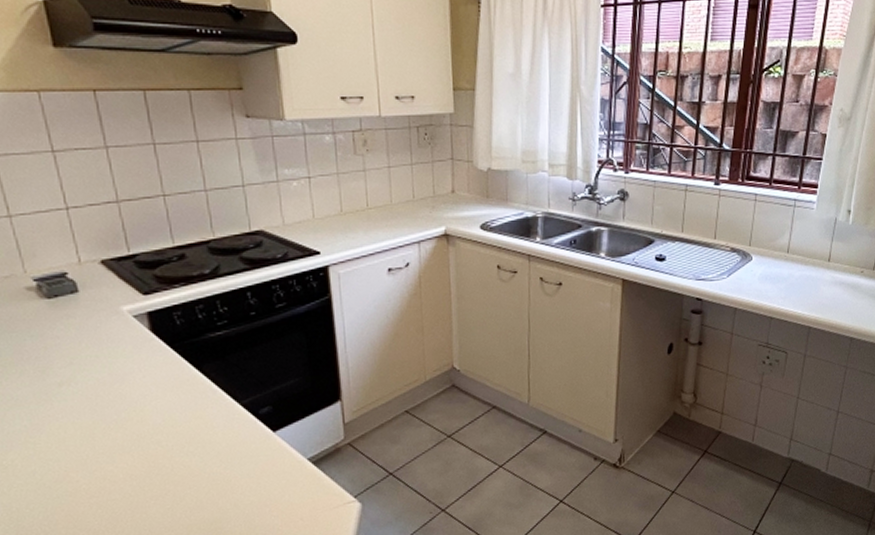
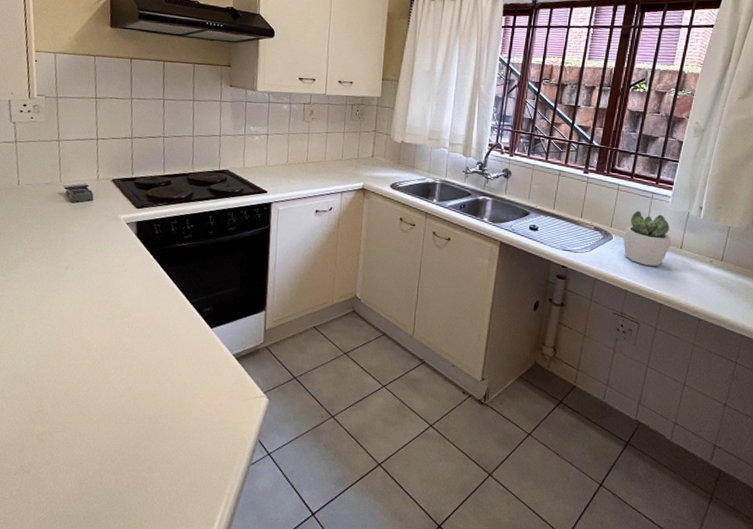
succulent plant: none [764,222,818,286] -> present [623,210,672,266]

